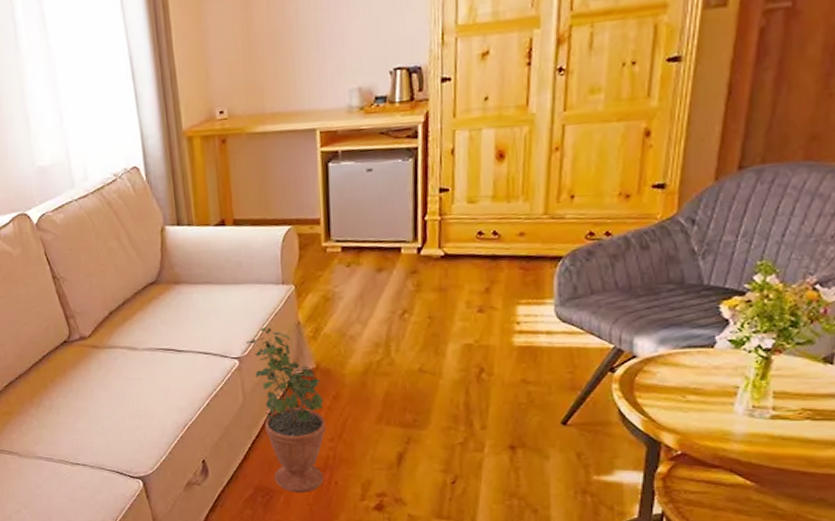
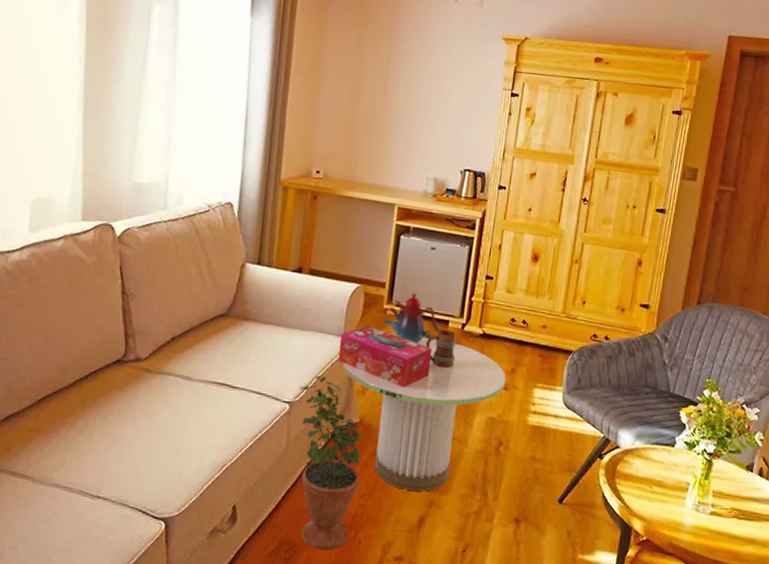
tissue box: none [279,268,387,327] -> present [337,325,433,388]
side table: none [287,269,480,429] -> present [342,337,506,492]
teakettle: none [323,225,393,279] -> present [382,294,441,344]
mug: none [377,257,415,300] -> present [426,329,456,369]

